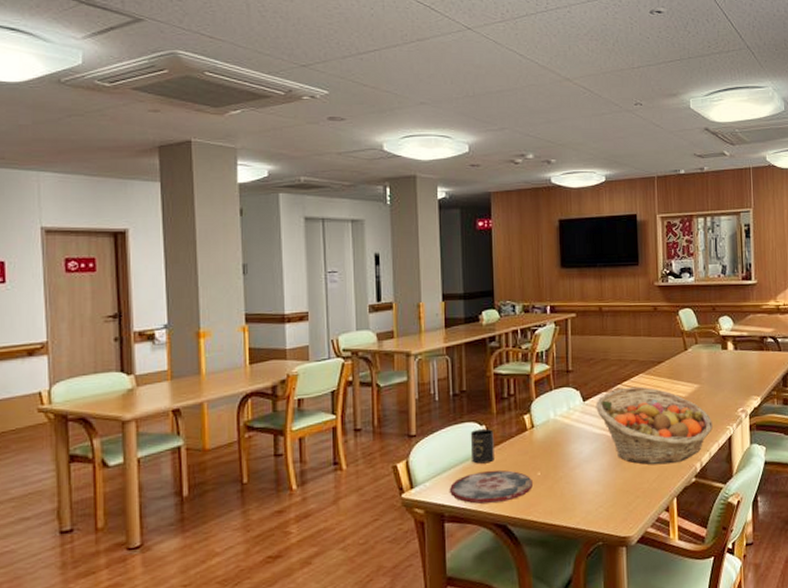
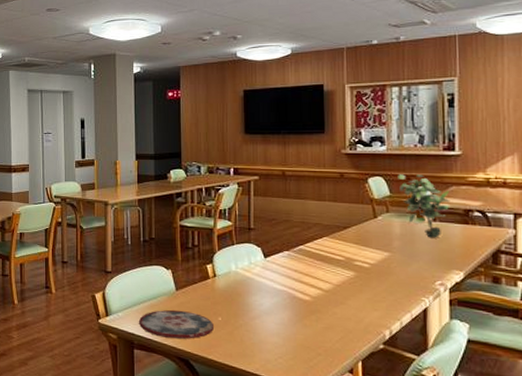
mug: present [470,428,494,464] -> none [157,272,179,303]
fruit basket: present [596,386,713,465] -> none [277,248,405,328]
potted plant: none [705,304,749,367] -> present [398,174,450,238]

